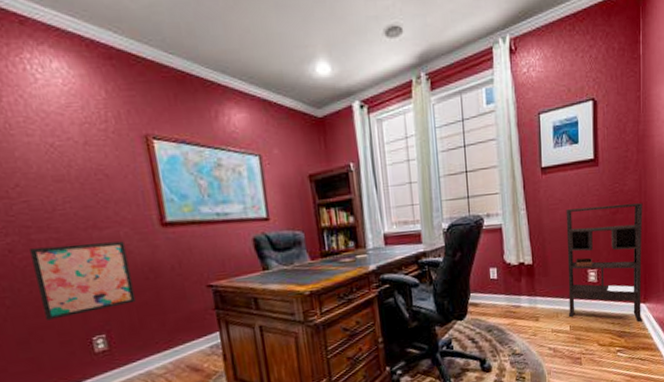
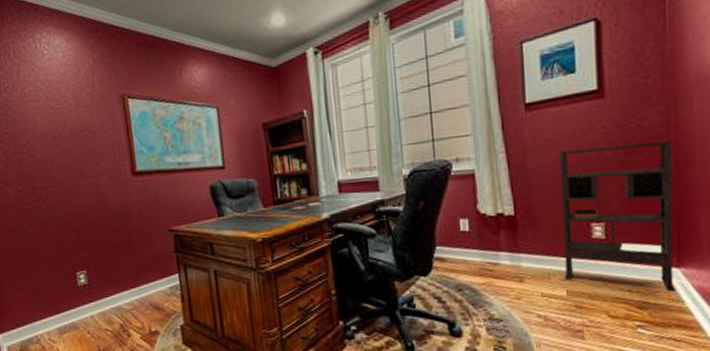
wall art: present [30,241,136,320] -> none [34,189,110,256]

